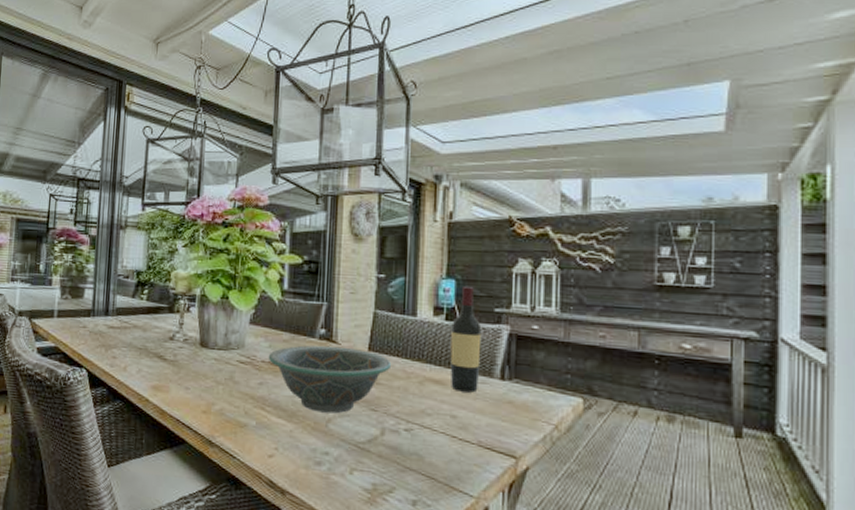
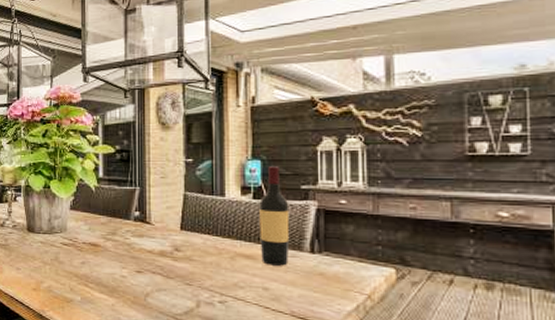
decorative bowl: present [268,345,392,414] -> none [88,226,204,288]

